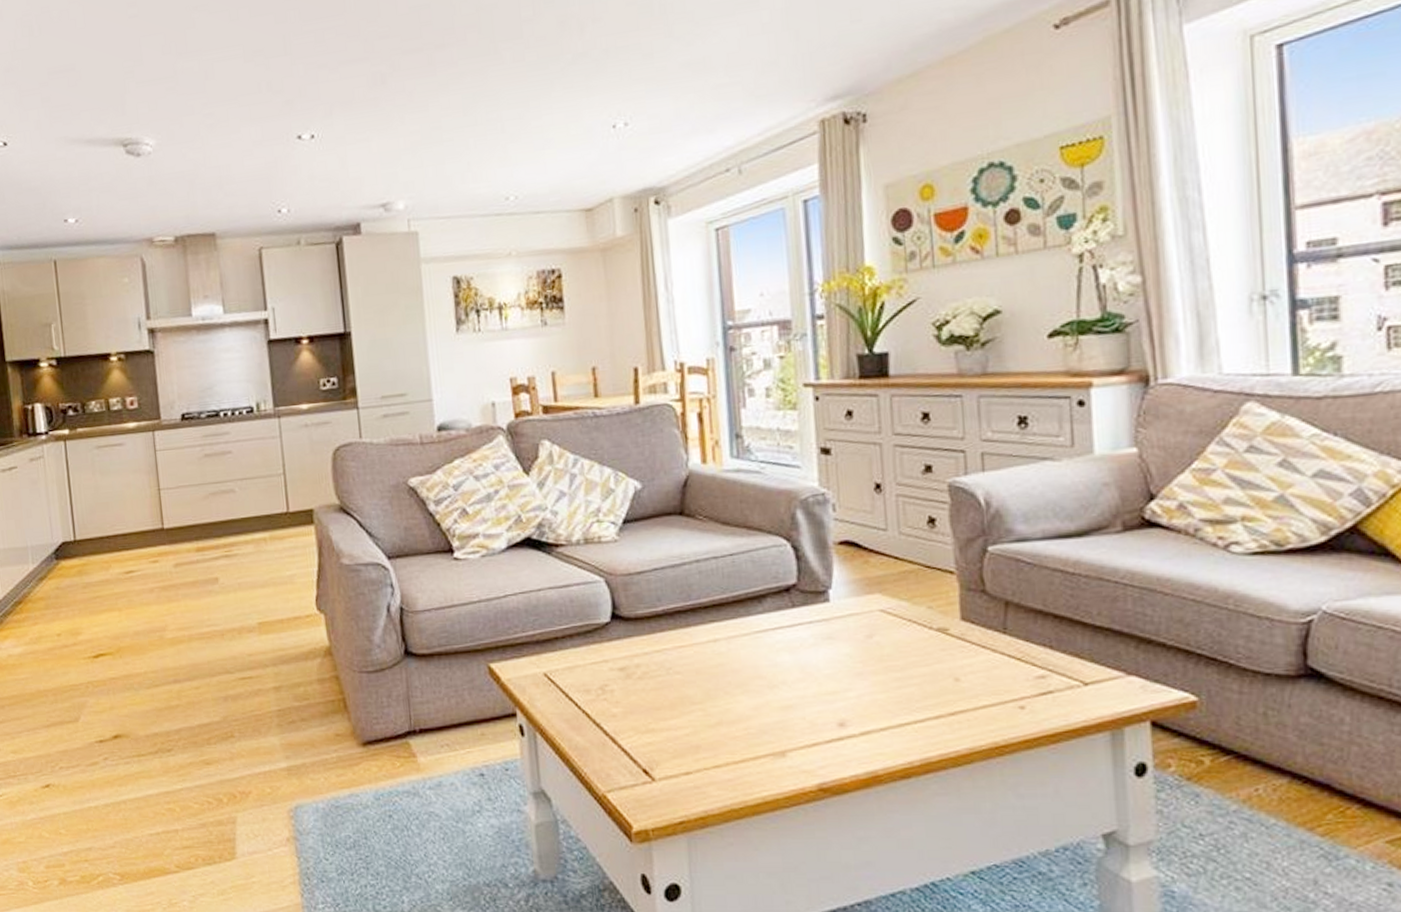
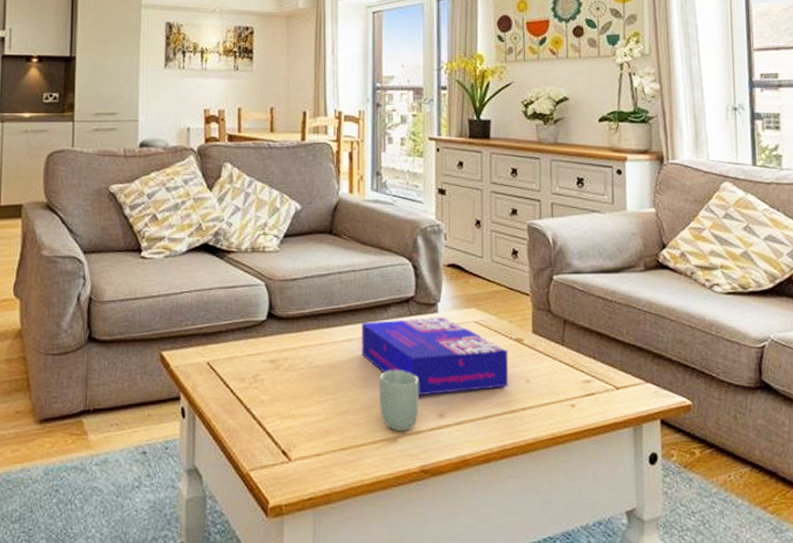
board game: none [730,606,931,703] -> present [361,317,509,396]
cup: none [757,673,812,745] -> present [378,370,419,432]

